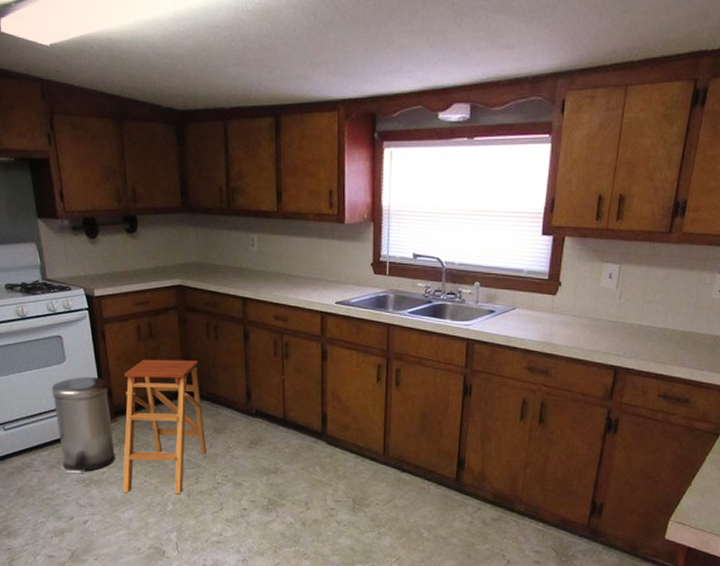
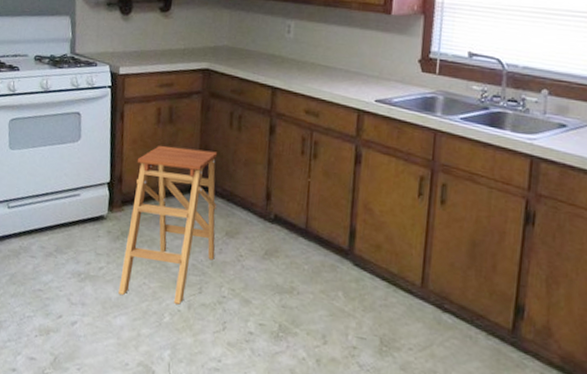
pedal bin: present [51,377,115,474] -> none [60,158,120,266]

